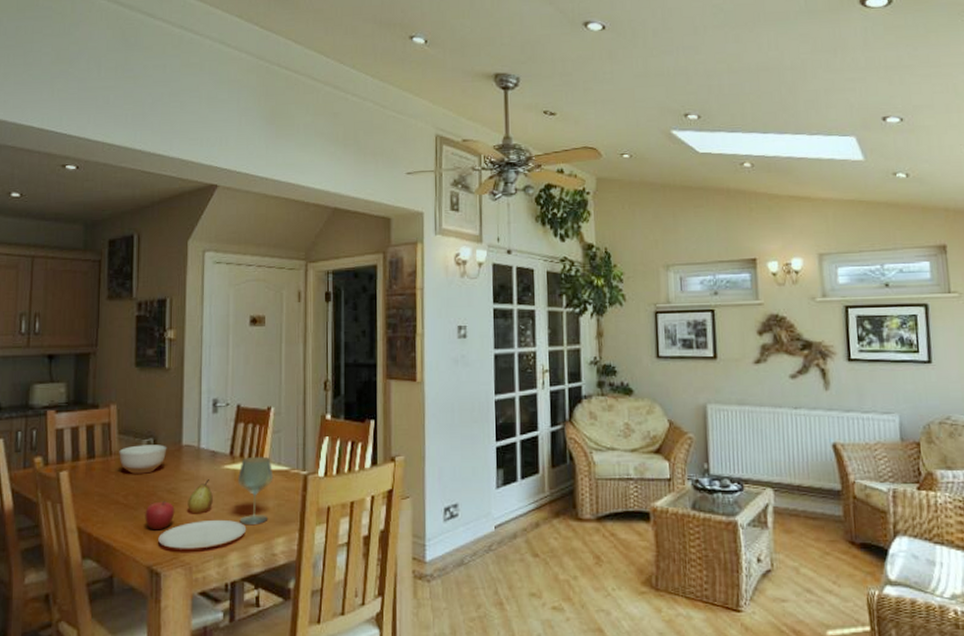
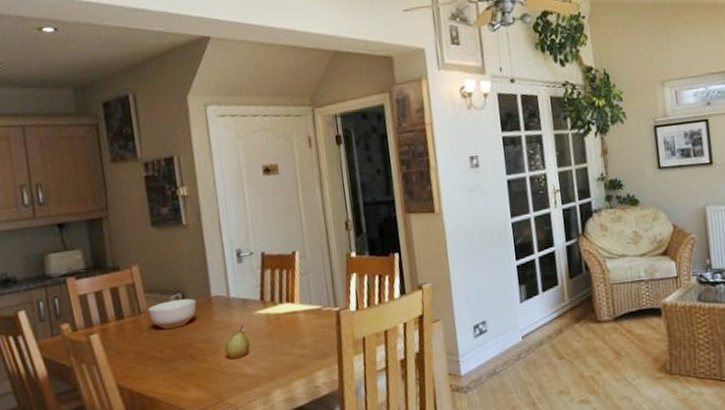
fruit: present [145,501,175,531] -> none [183,351,214,379]
plate: present [158,519,247,549] -> none [200,361,287,394]
wine glass: present [237,456,274,526] -> none [271,298,307,364]

